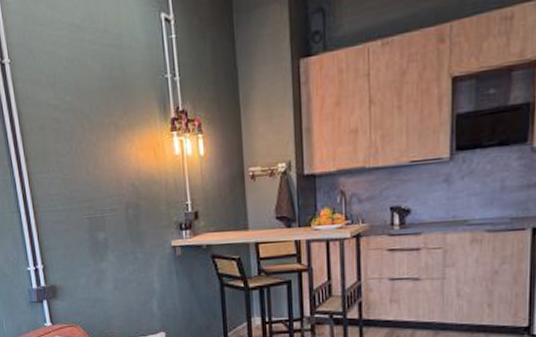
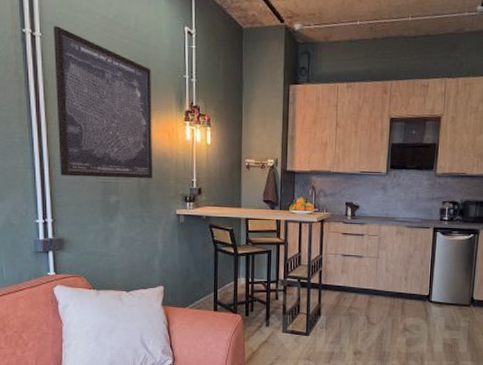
wall art: none [20,47,142,217] -> present [53,26,153,179]

